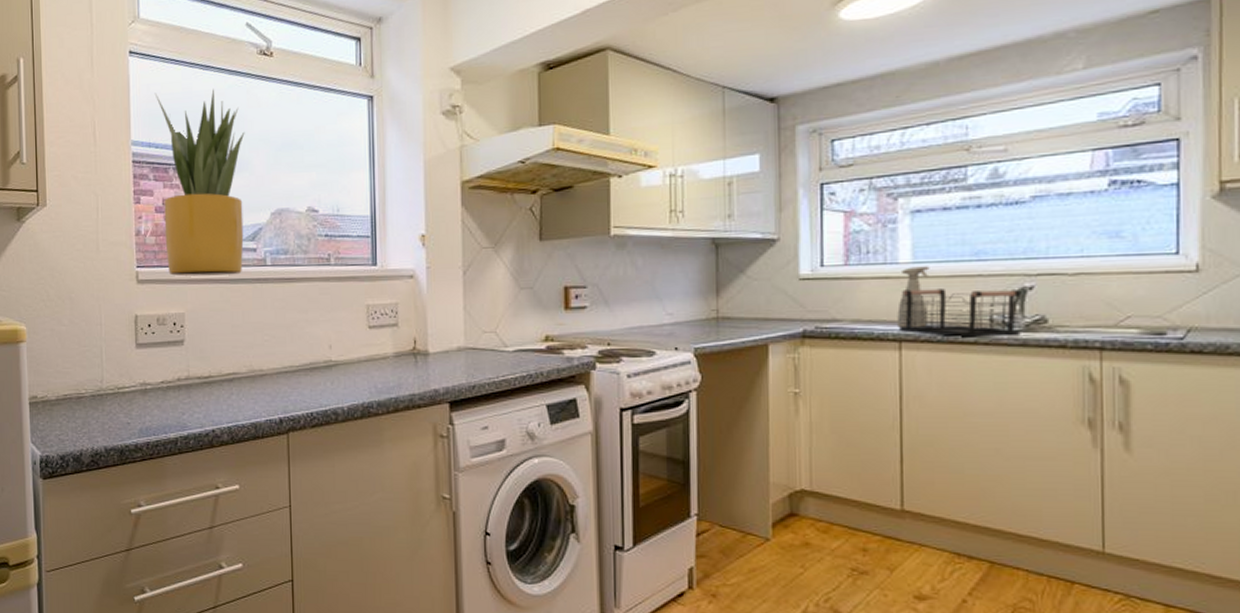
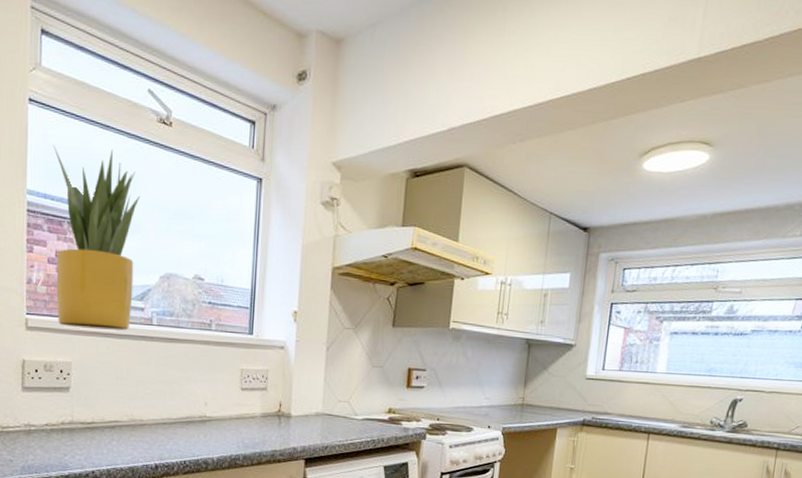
spray bottle: present [897,266,930,327] -> none [649,376,677,423]
dish rack: present [899,289,1022,338] -> none [650,394,734,436]

